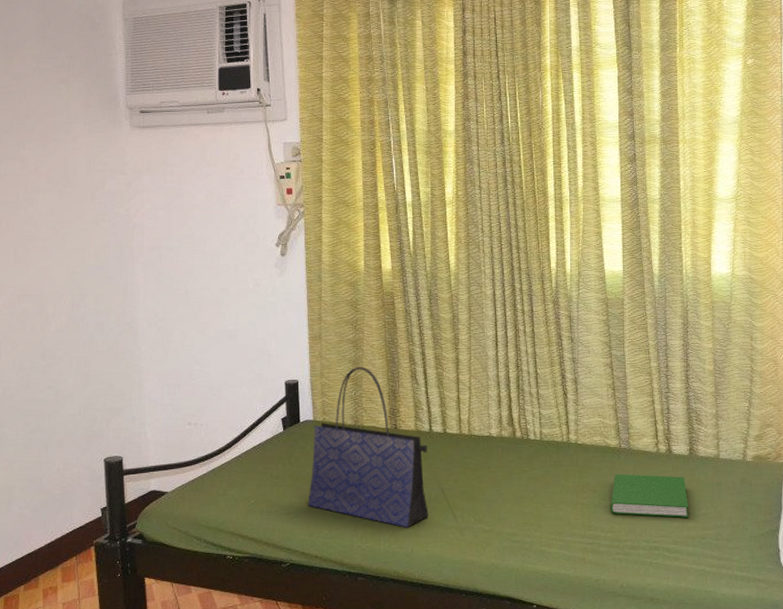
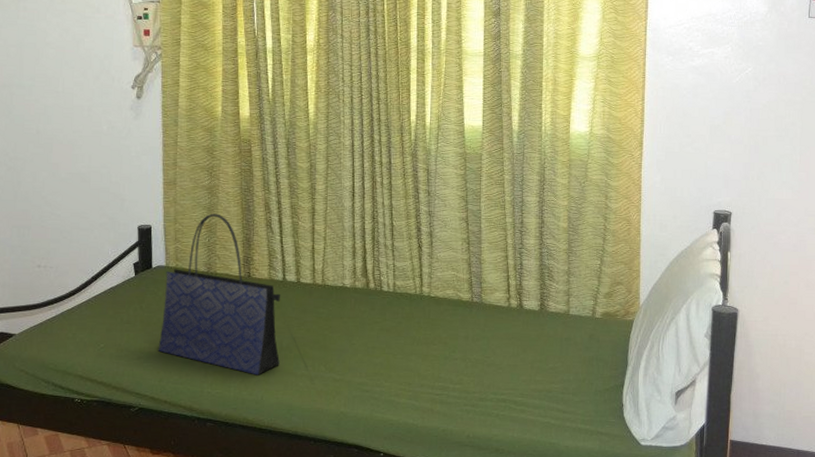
hardcover book: present [610,473,688,518] -> none [460,327,537,371]

